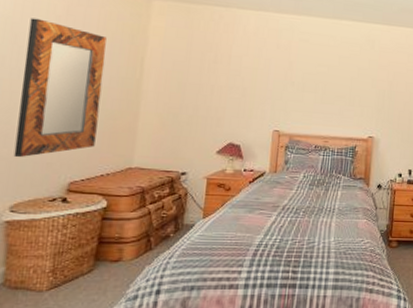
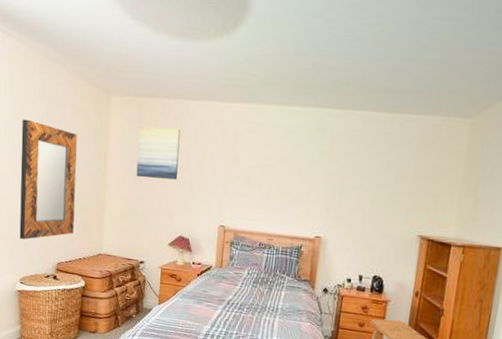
wall art: none [179,32,232,86] -> present [136,126,181,180]

